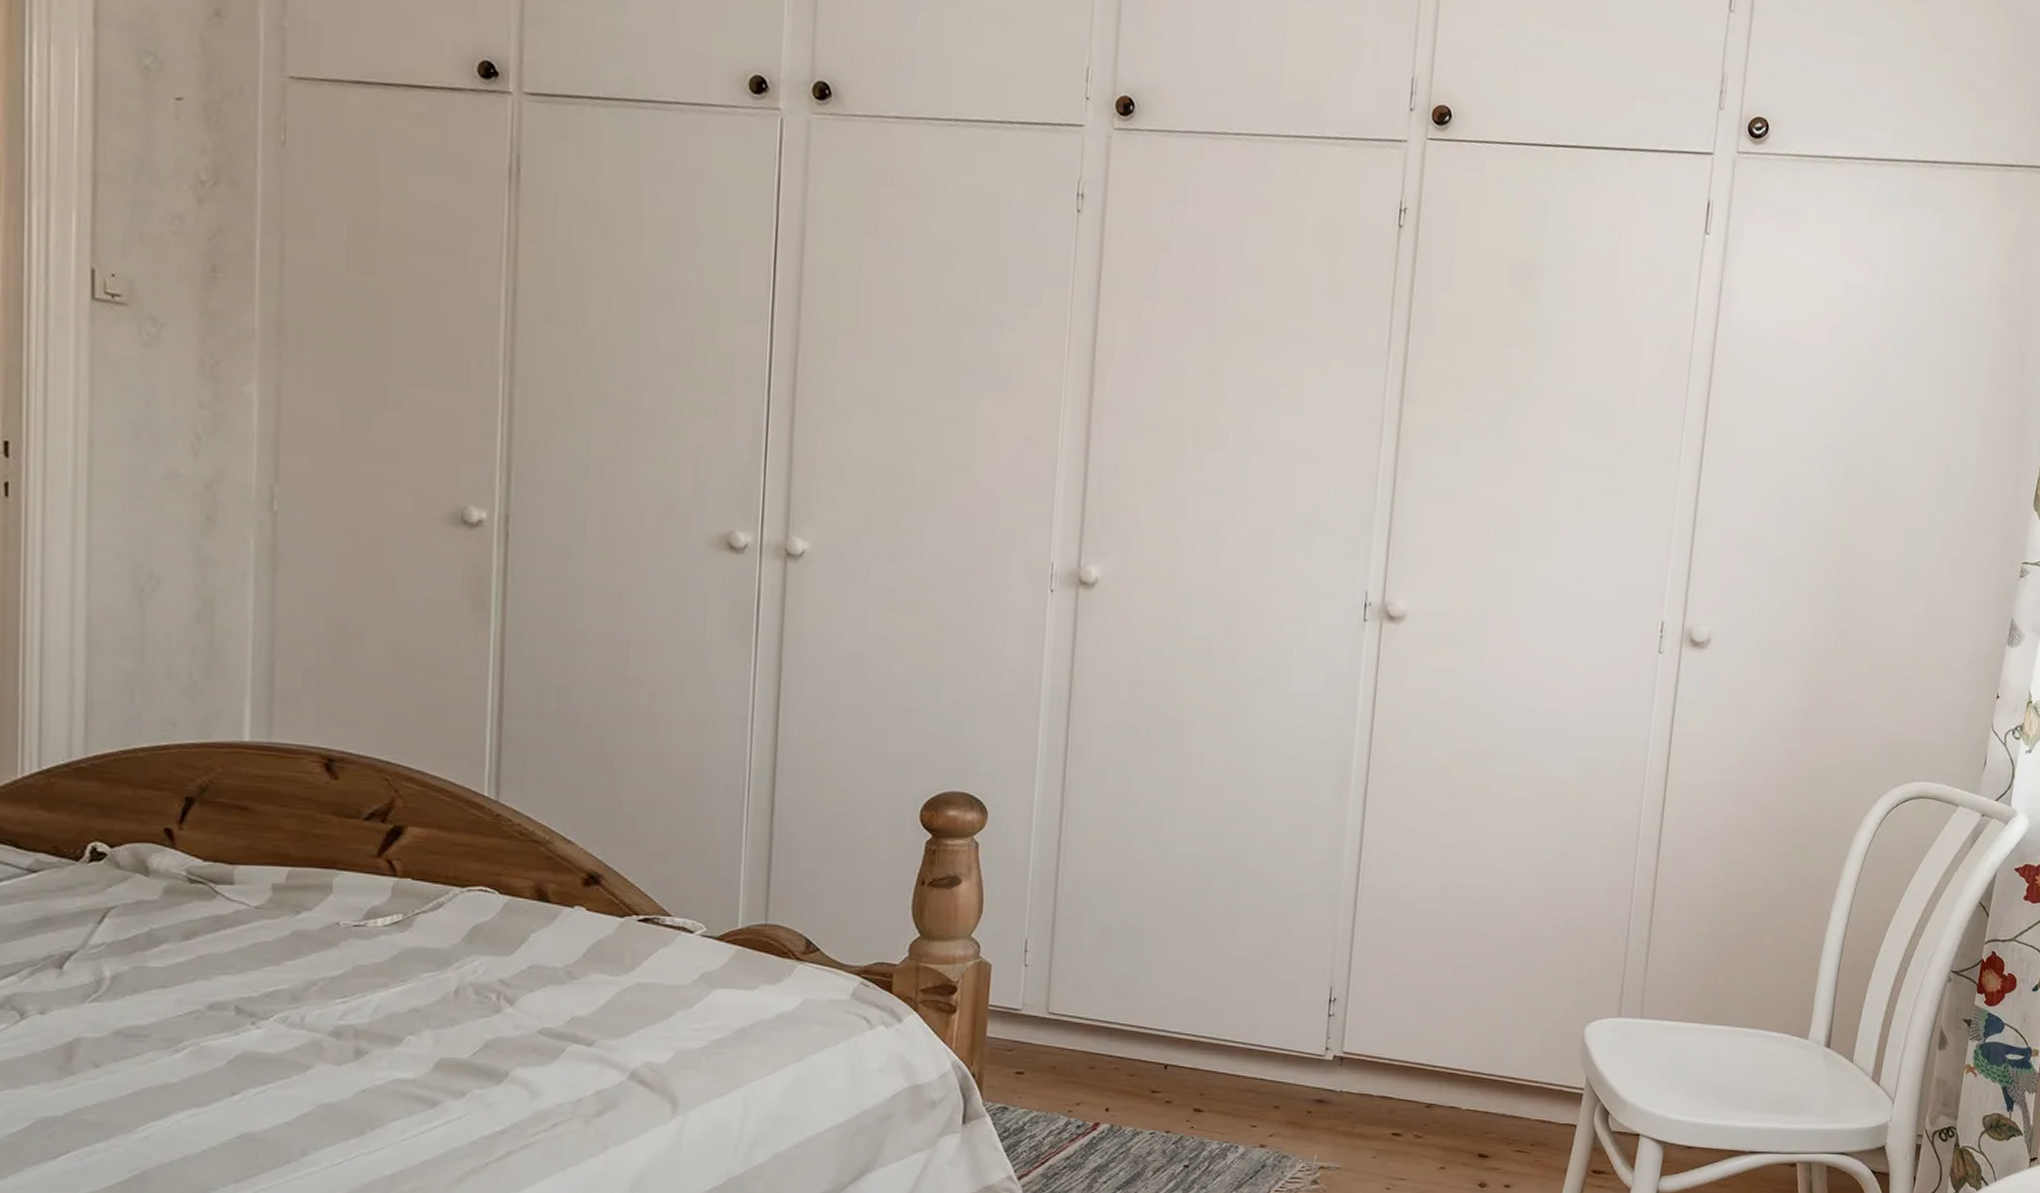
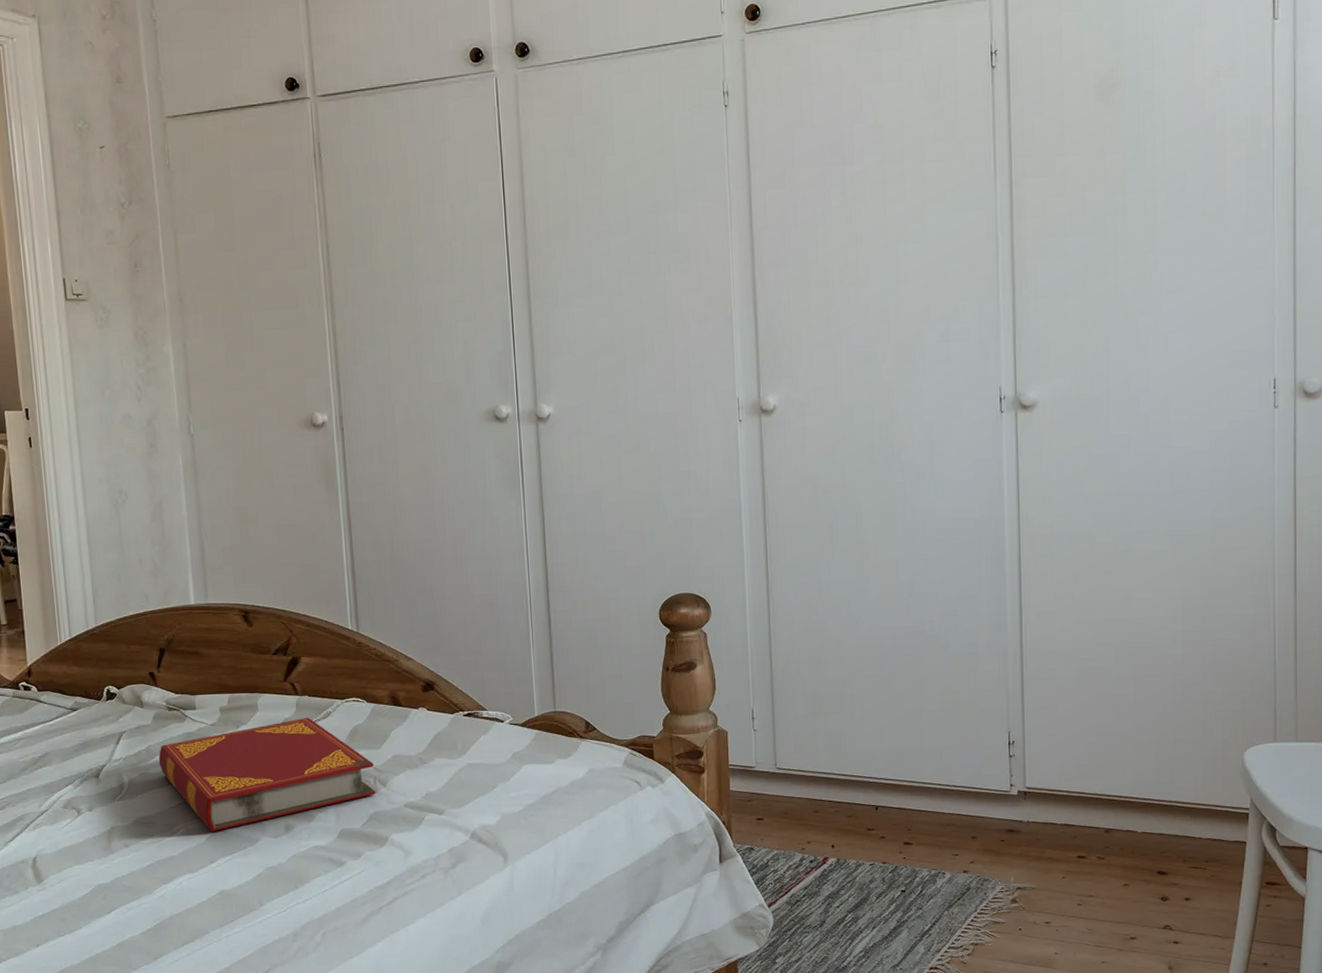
hardback book: none [164,907,499,1054] -> present [158,717,376,833]

